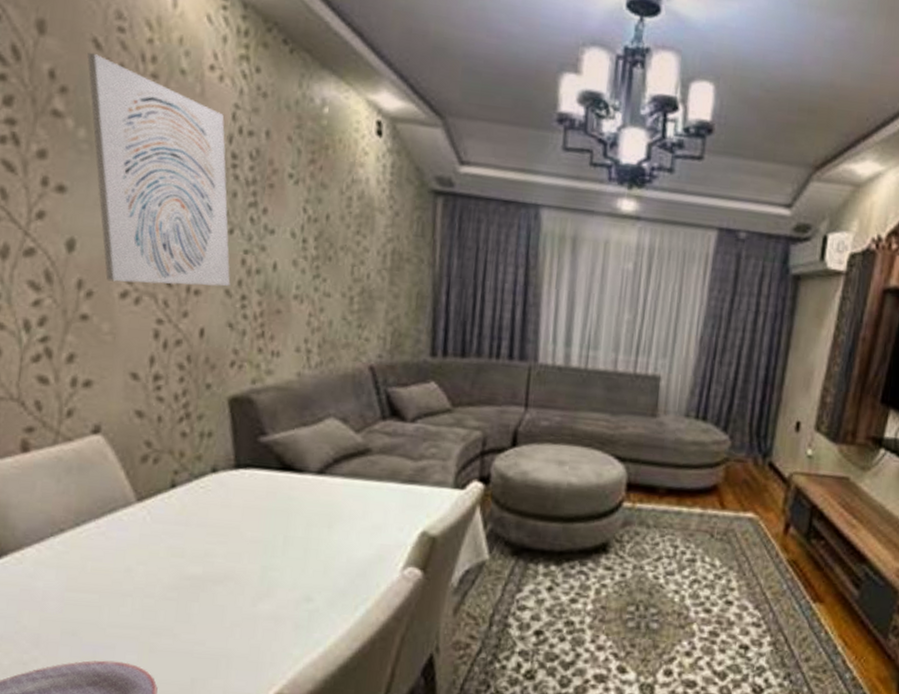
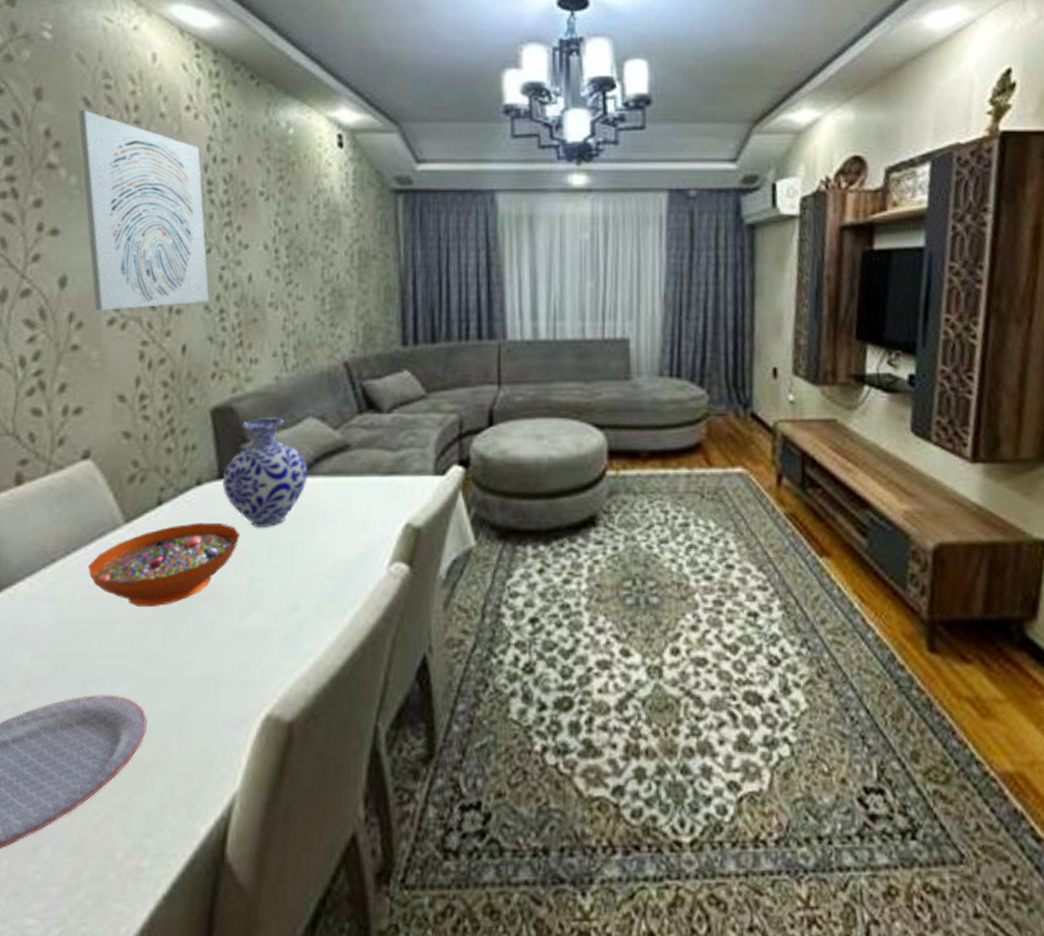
decorative bowl: none [99,508,254,585] -> present [88,522,239,608]
vase: none [239,411,327,521] -> present [223,416,308,529]

